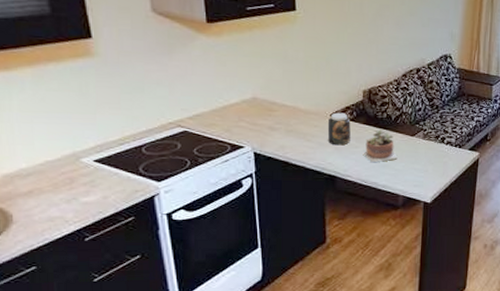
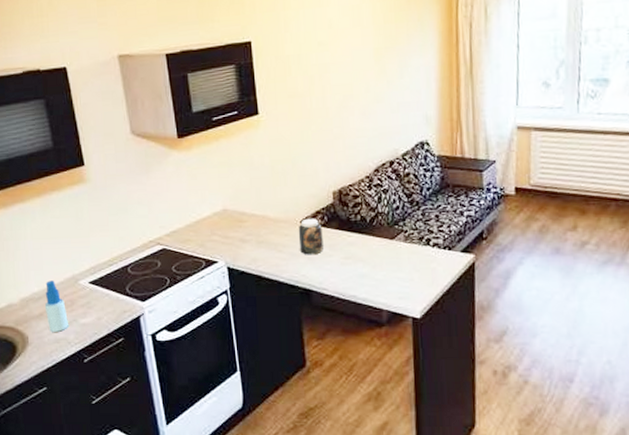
spray bottle: none [35,157,66,210] -> present [44,280,68,332]
succulent plant: present [364,128,398,163] -> none [339,233,377,273]

